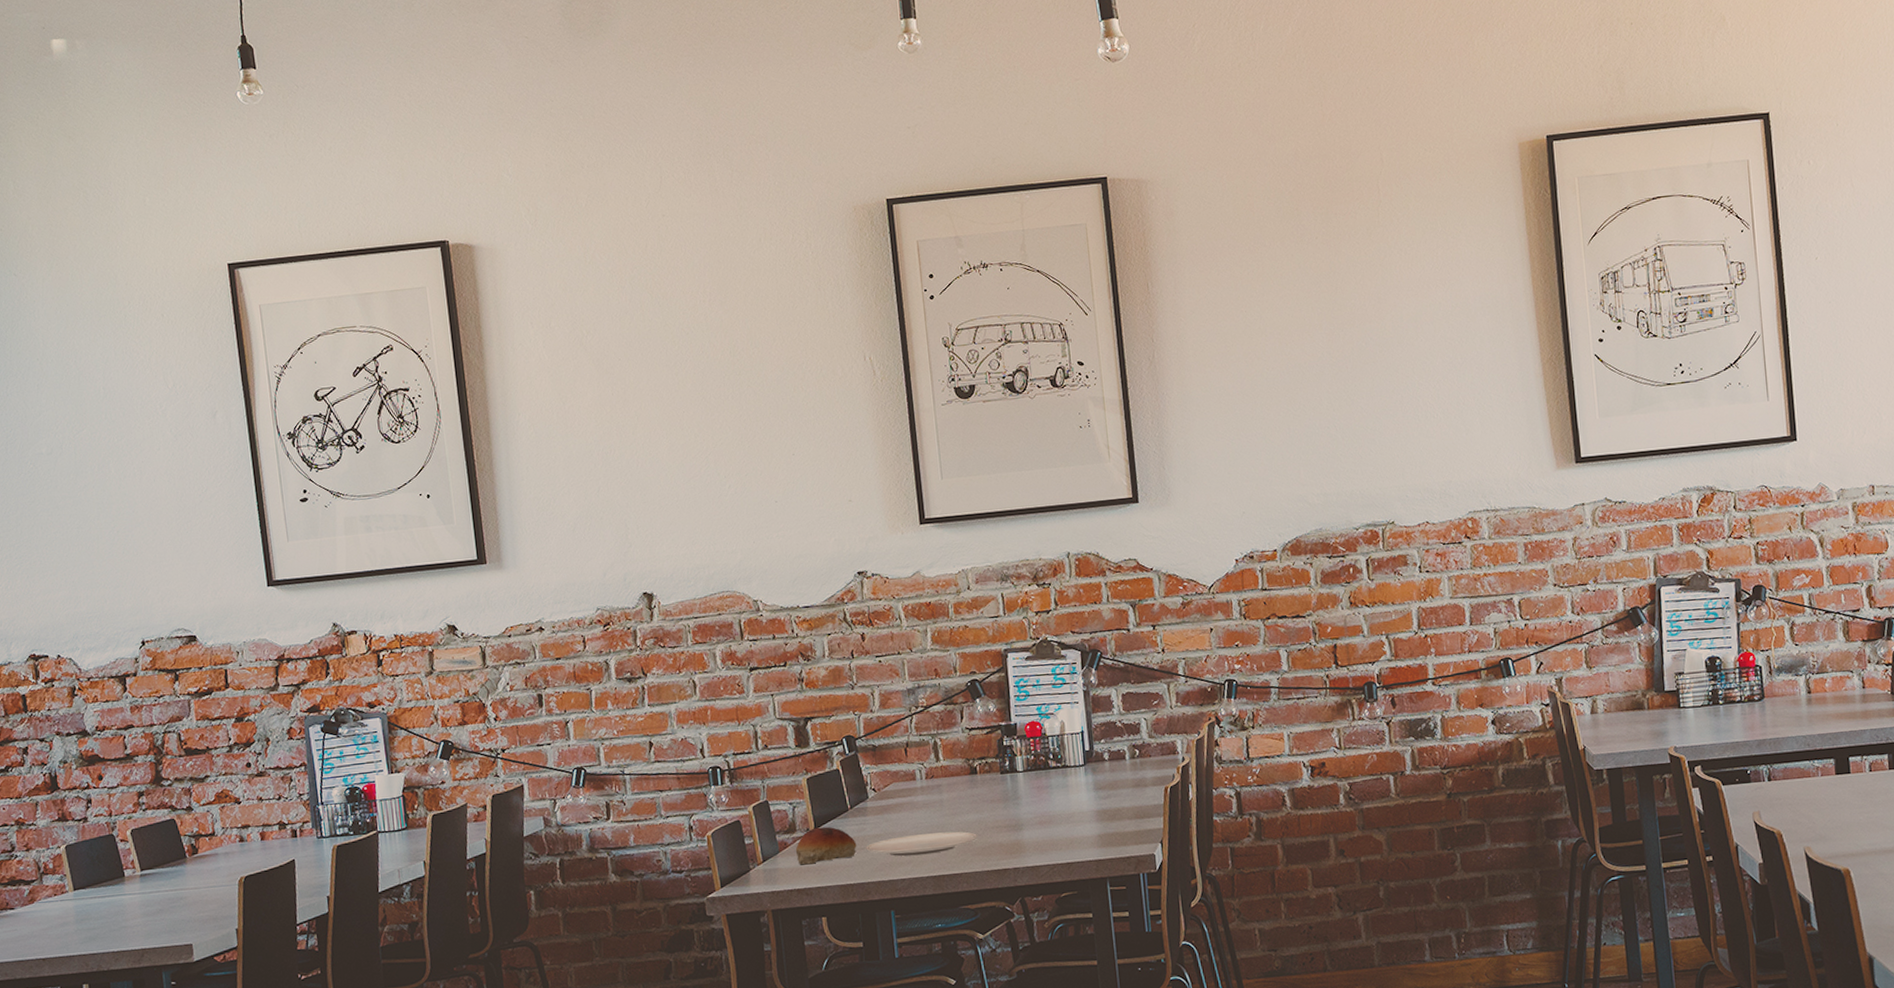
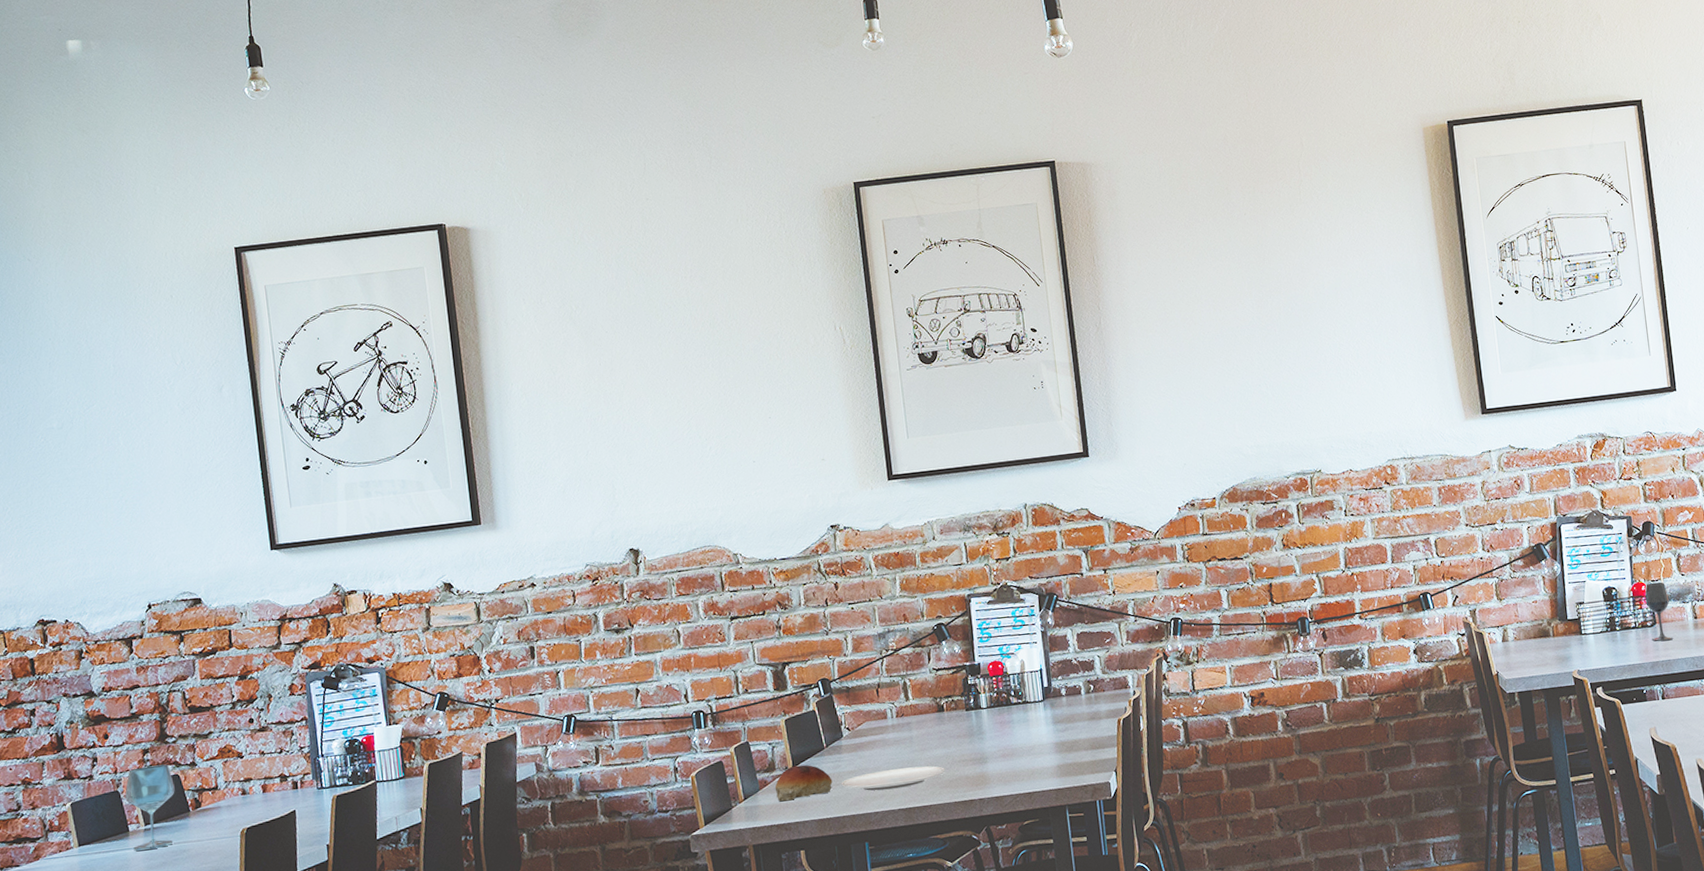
wine glass: none [120,808,171,897] -> present [125,764,175,851]
wine glass: none [1752,652,1784,718] -> present [1645,581,1674,642]

